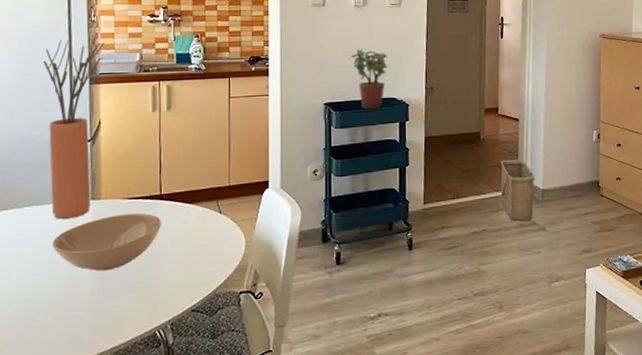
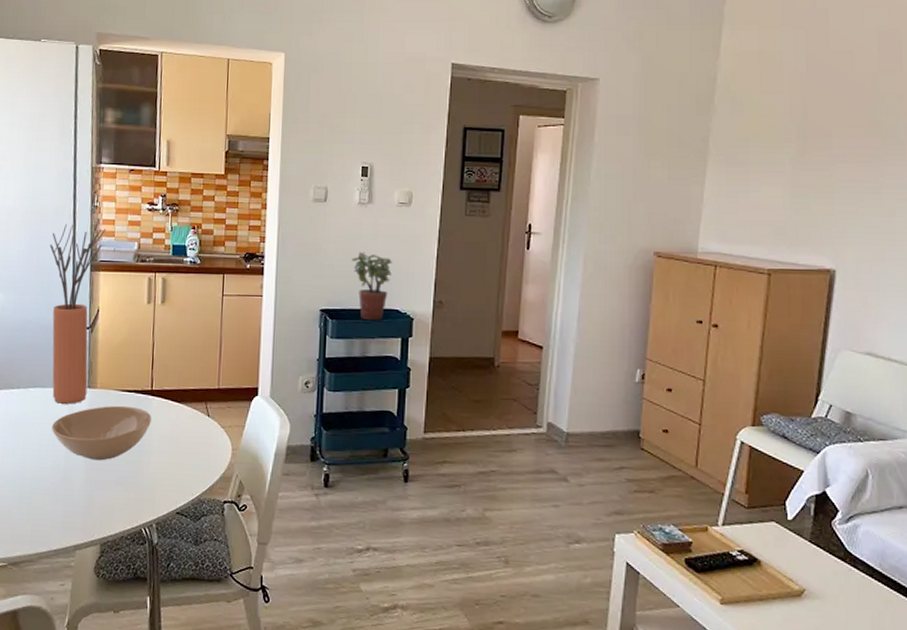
basket: present [499,159,536,221] -> none [514,392,559,467]

